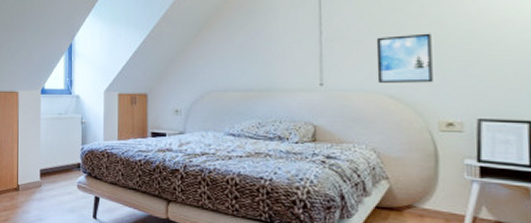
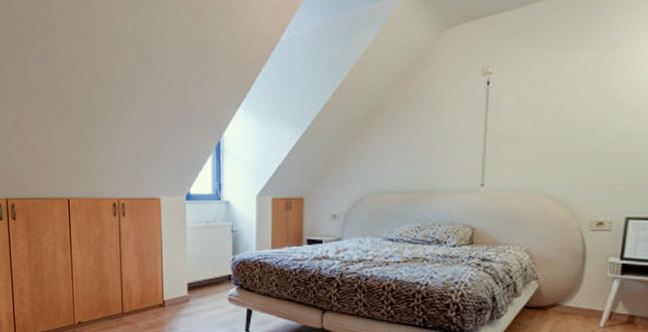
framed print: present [376,33,433,83] -> none [537,129,593,182]

